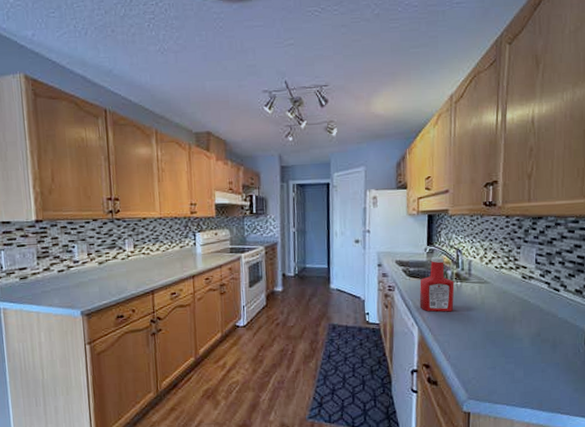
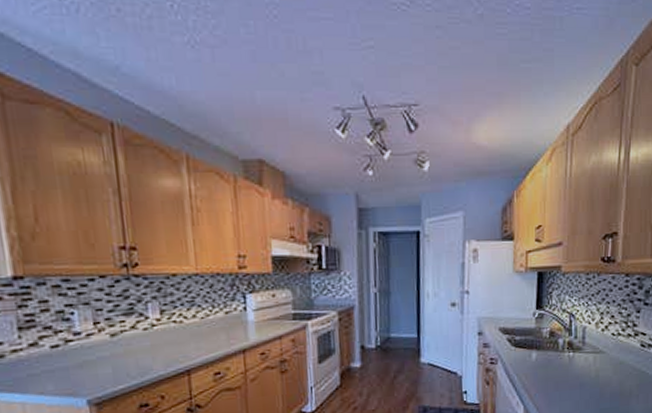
ketchup bottle: present [419,256,455,312] -> none [526,322,566,388]

